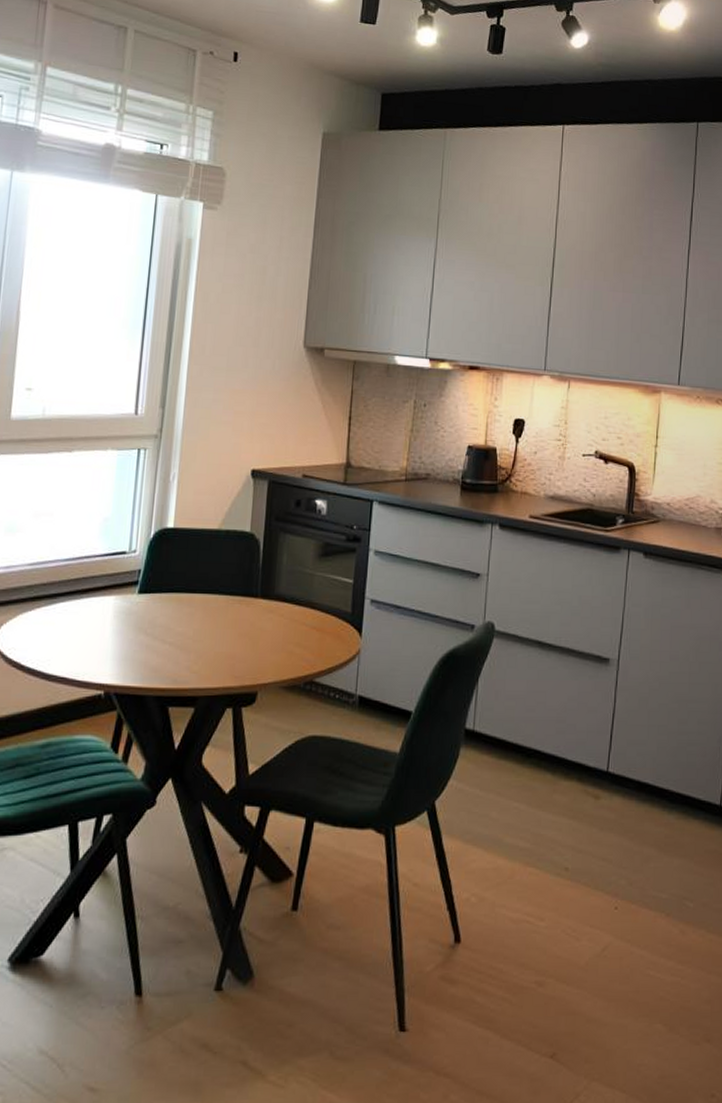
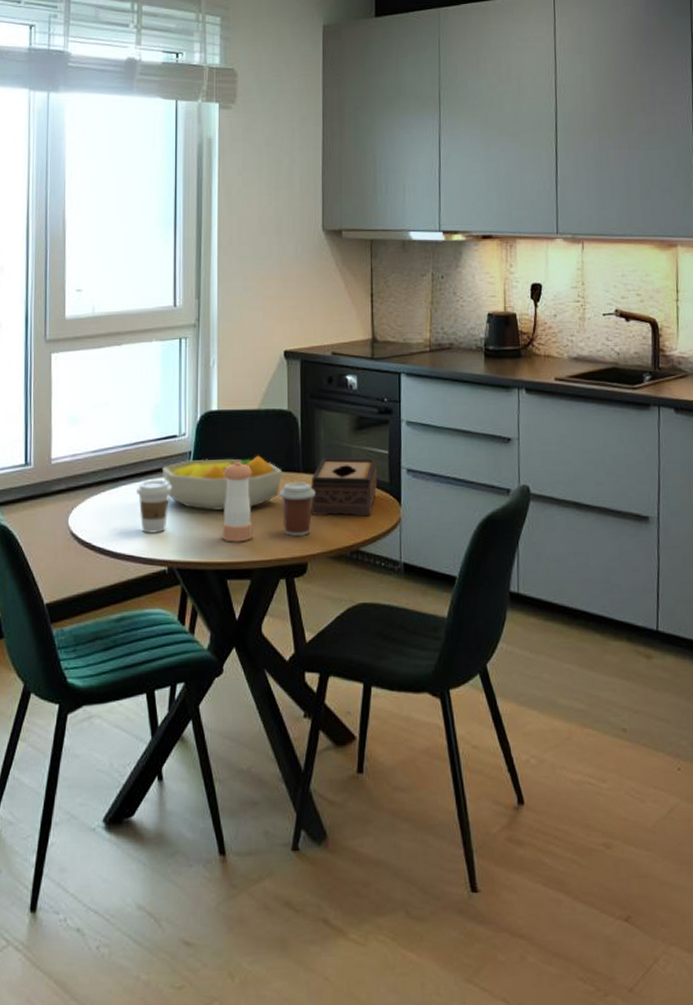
coffee cup: none [76,596,116,655] -> present [137,478,172,533]
fruit bowl: none [106,577,238,634] -> present [161,455,282,511]
pepper shaker: none [167,582,206,668] -> present [222,461,252,542]
coffee cup: none [233,607,273,665] -> present [279,482,316,537]
tissue box: none [266,583,340,647] -> present [310,458,378,517]

